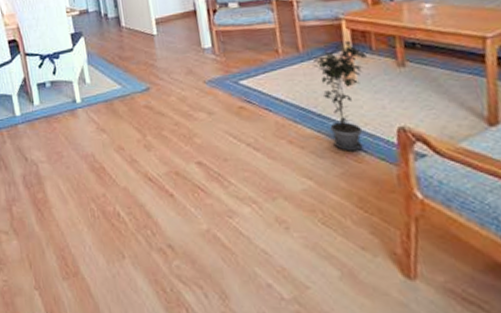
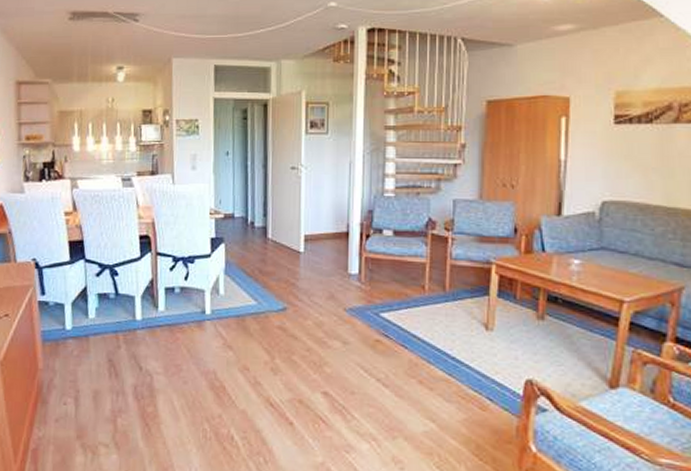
potted plant: present [312,40,367,151] -> none [456,286,509,399]

